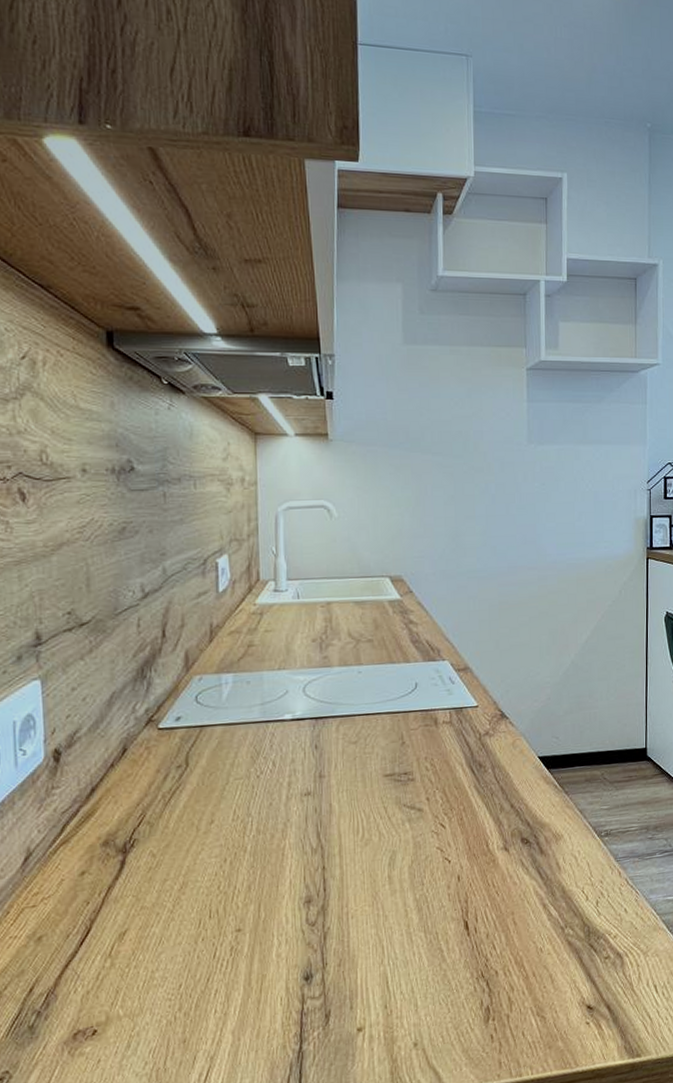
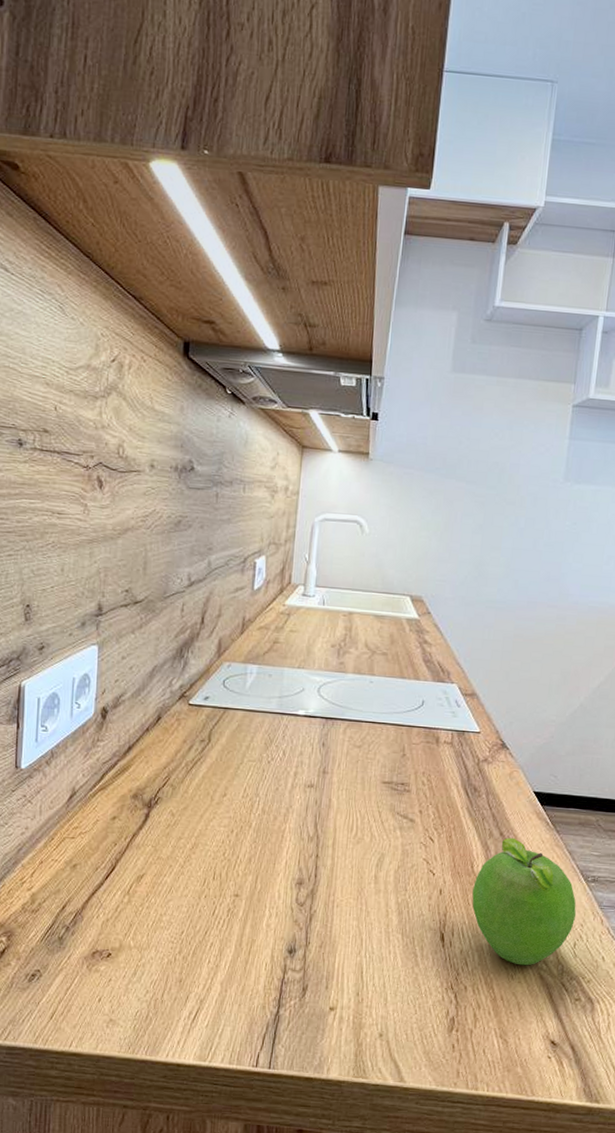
fruit: none [491,807,595,937] -> present [472,837,577,966]

